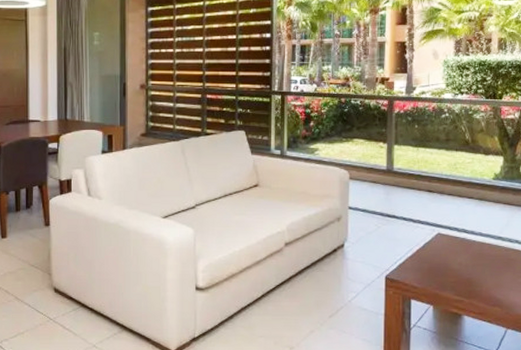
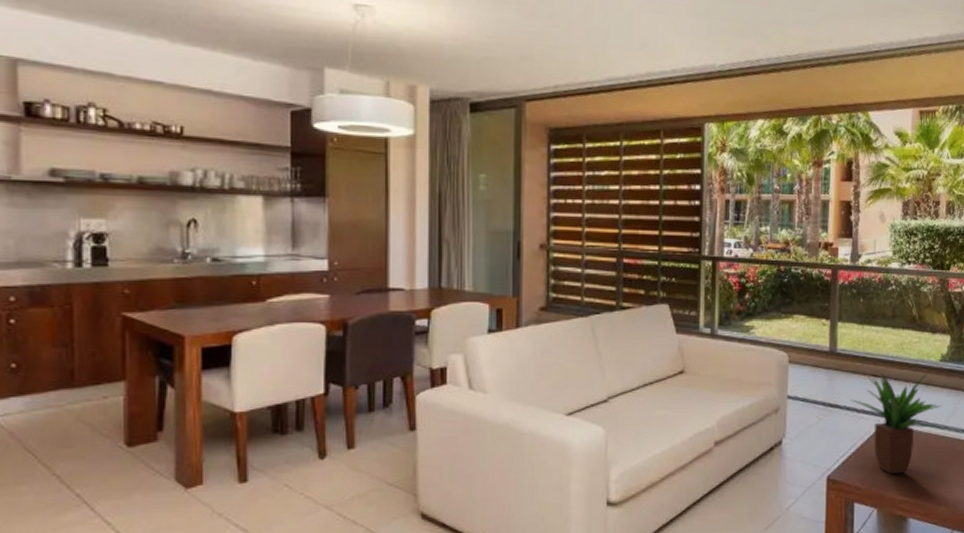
potted plant: none [407,189,498,277] -> present [850,373,944,475]

